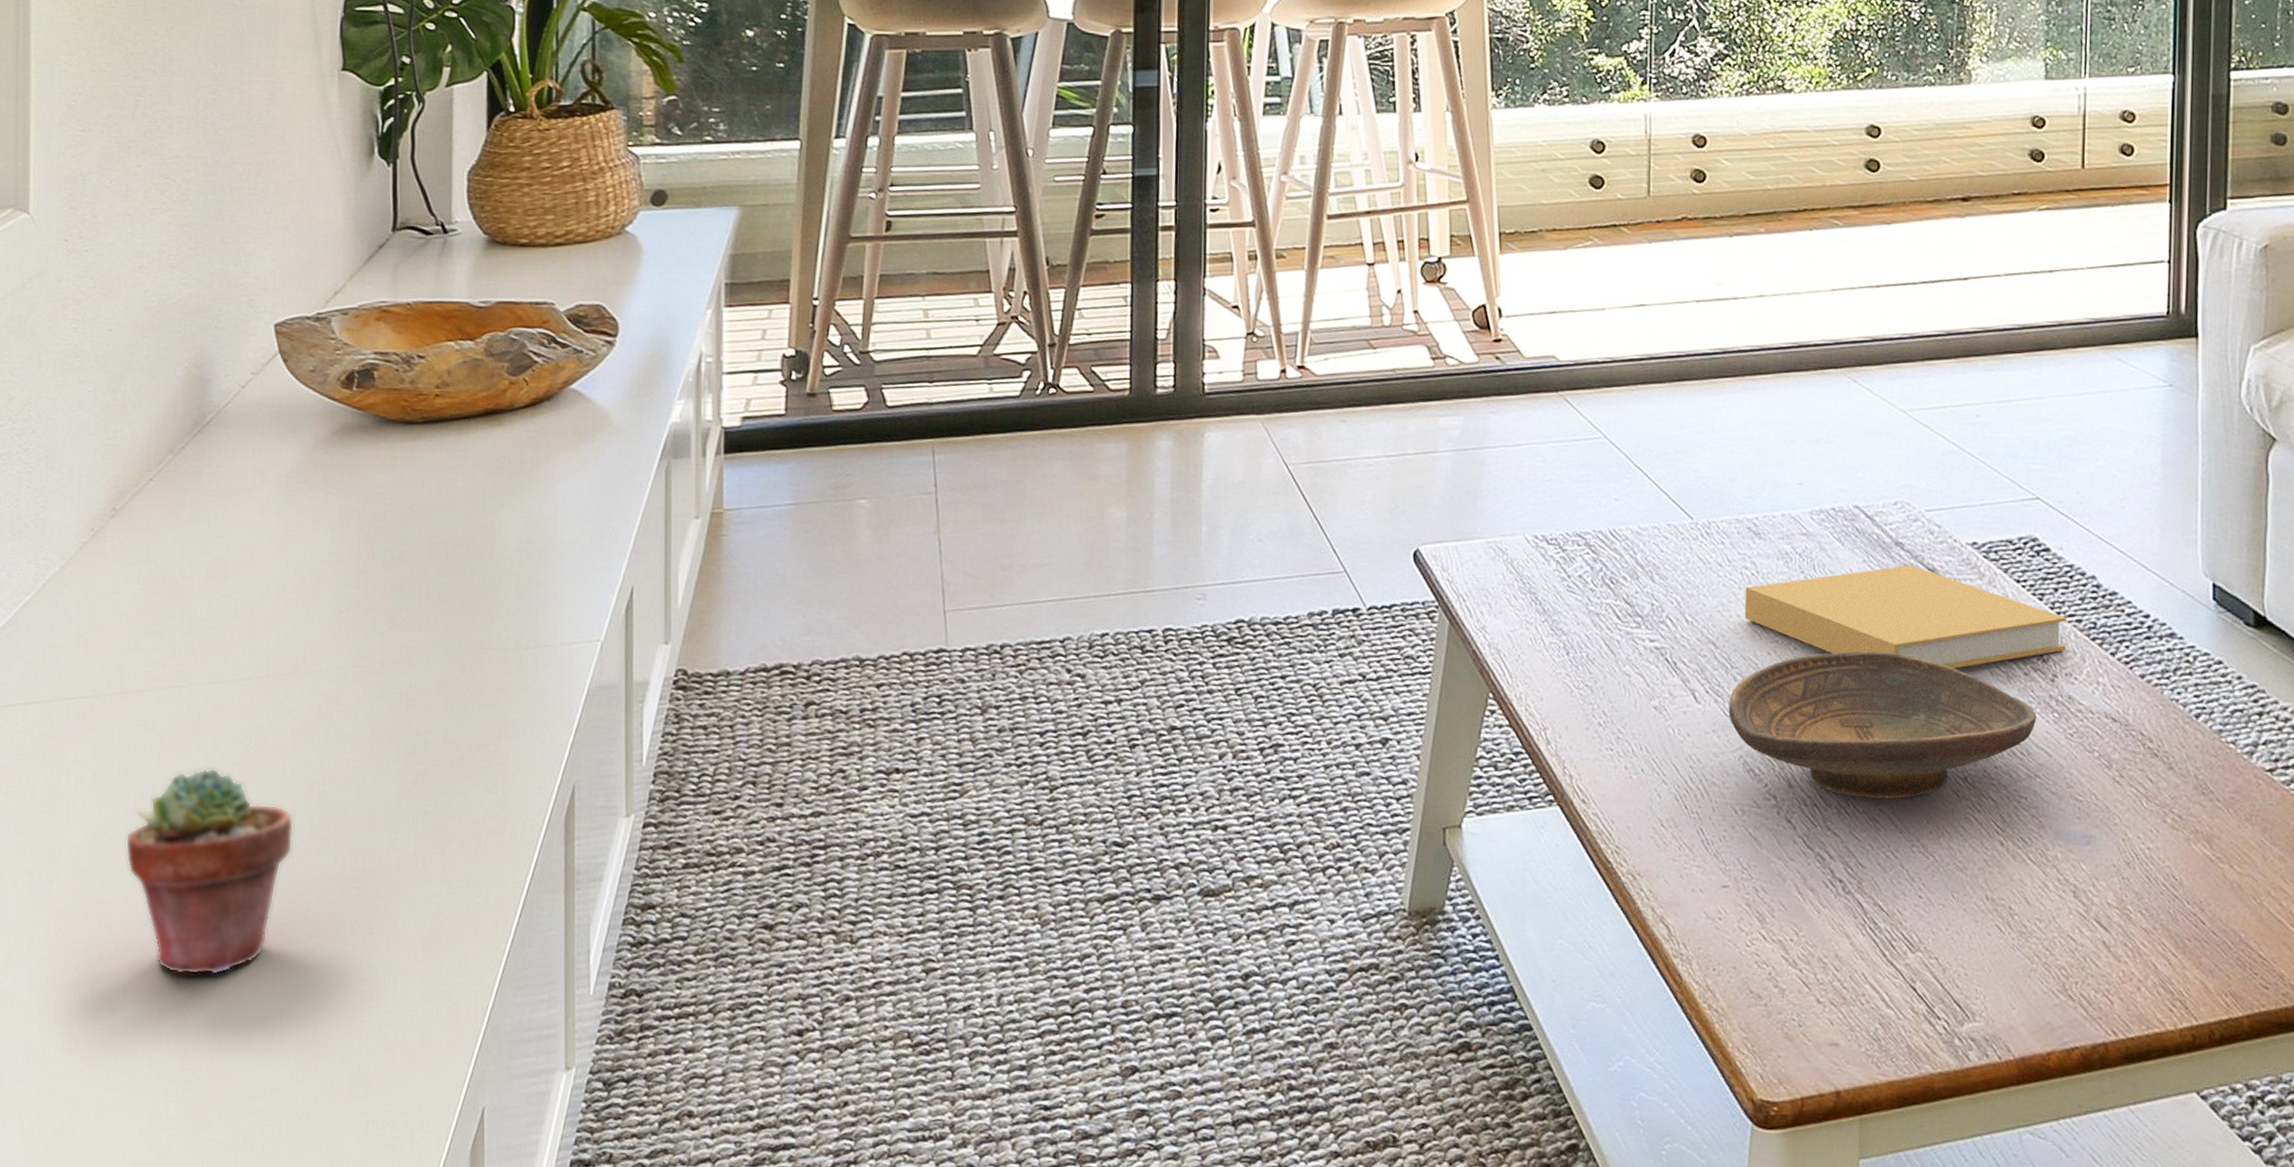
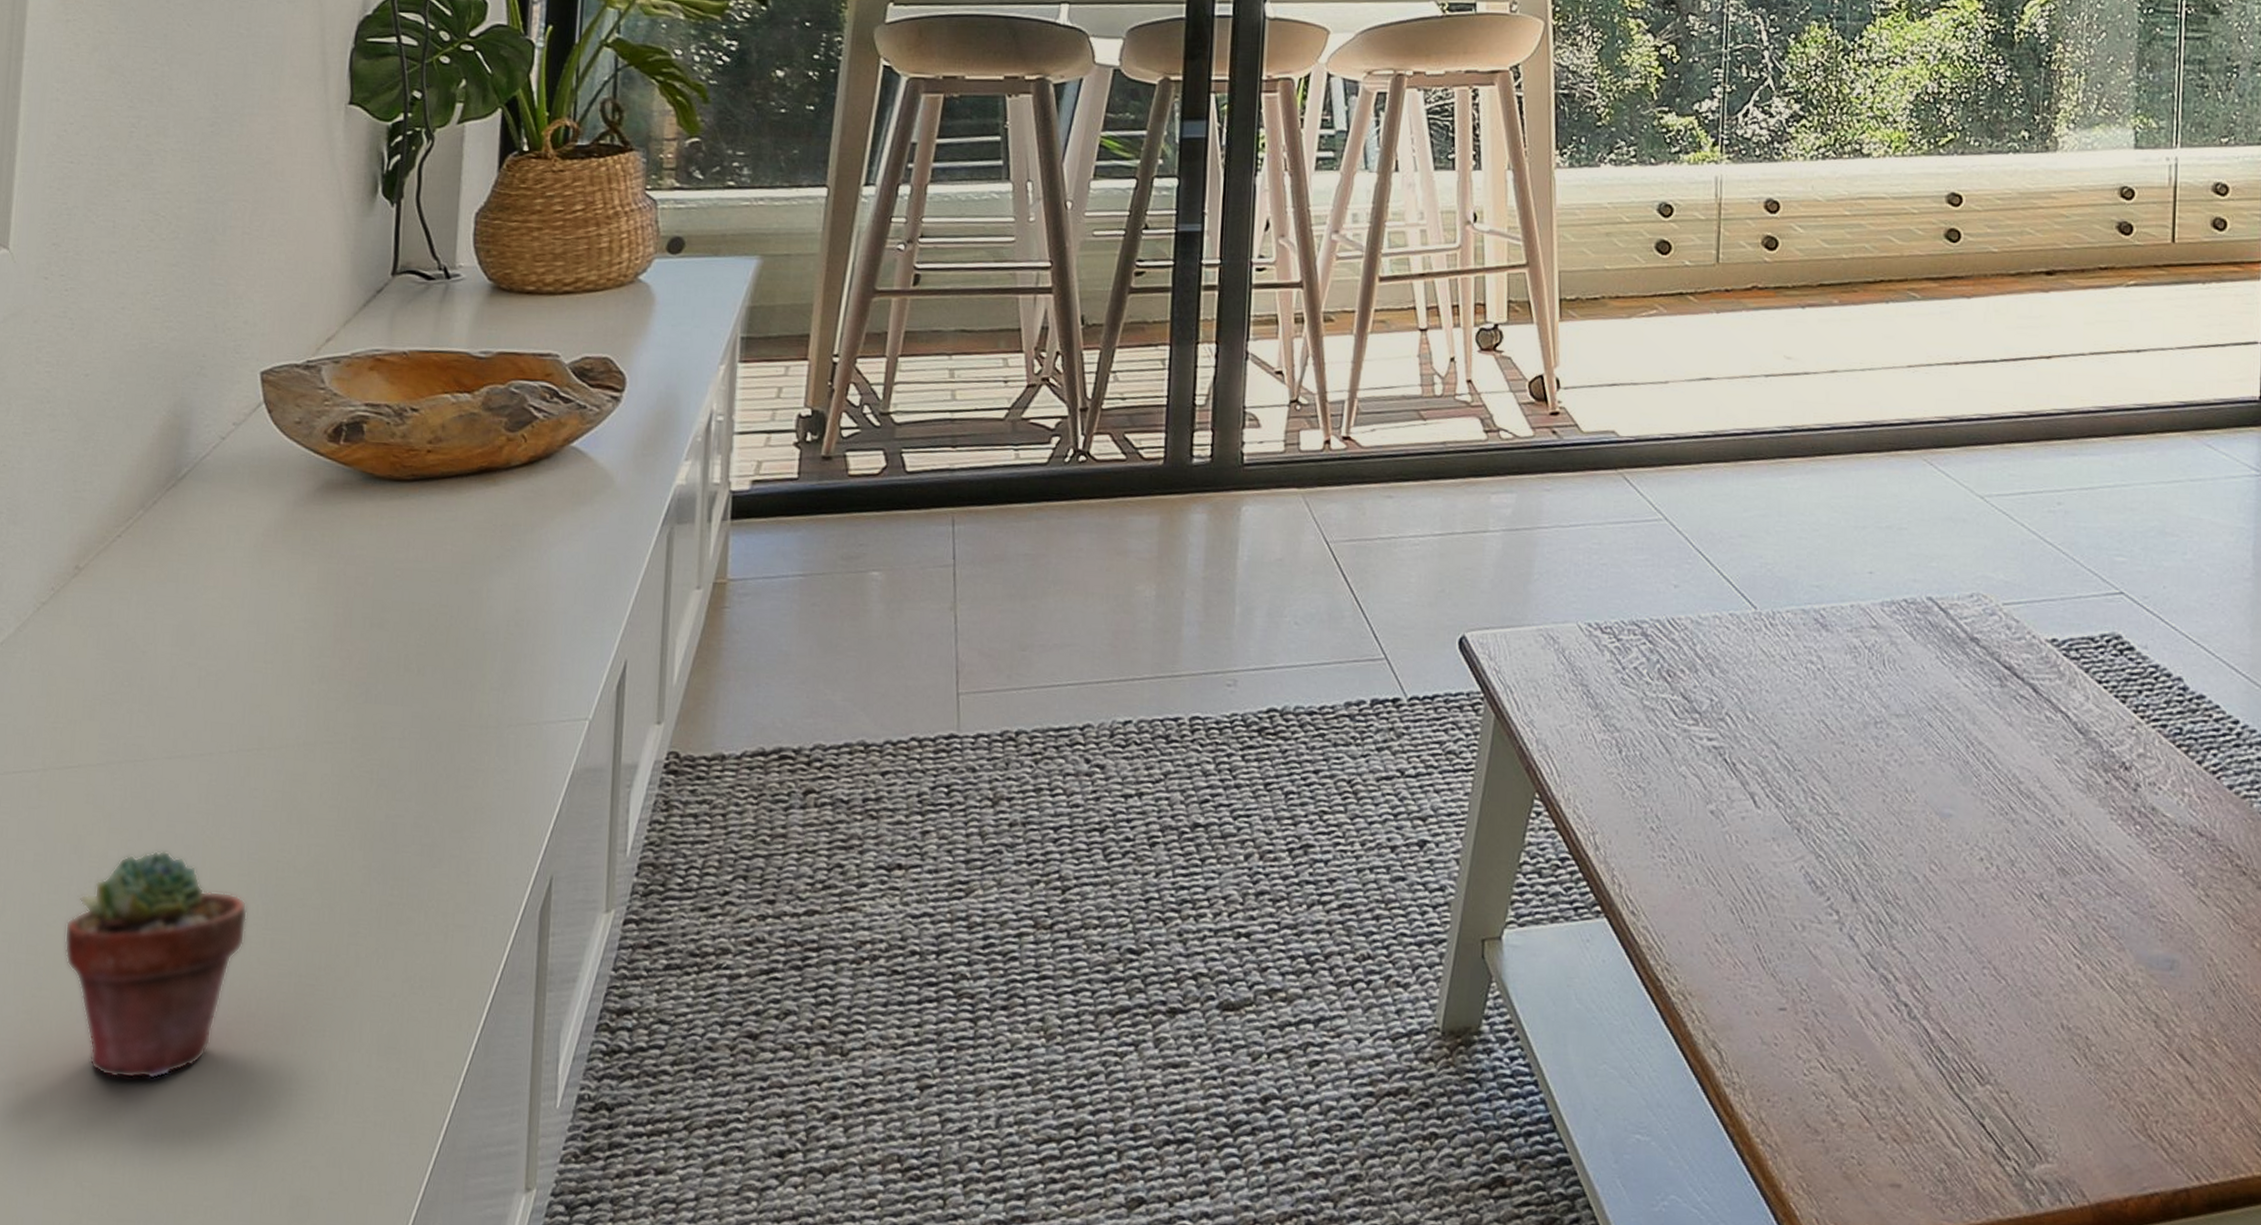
decorative bowl: present [1728,650,2036,799] -> none [1790,754,2117,916]
book: present [1744,564,2067,669] -> none [1809,662,2152,775]

